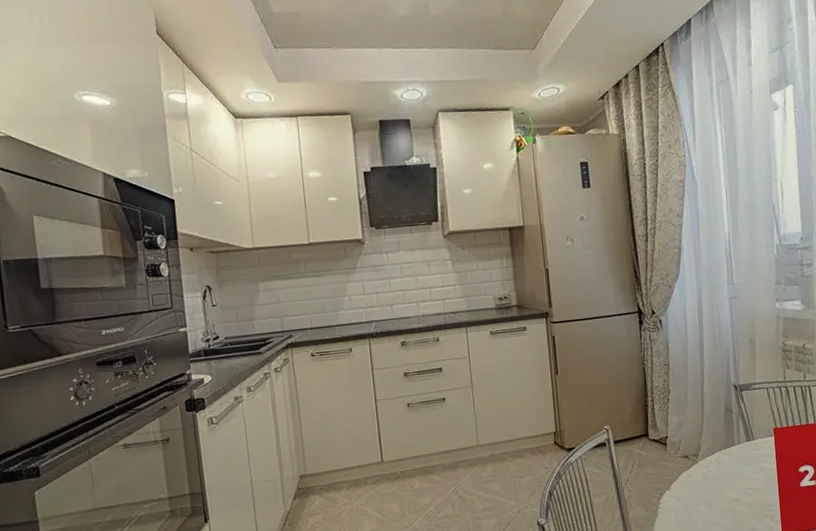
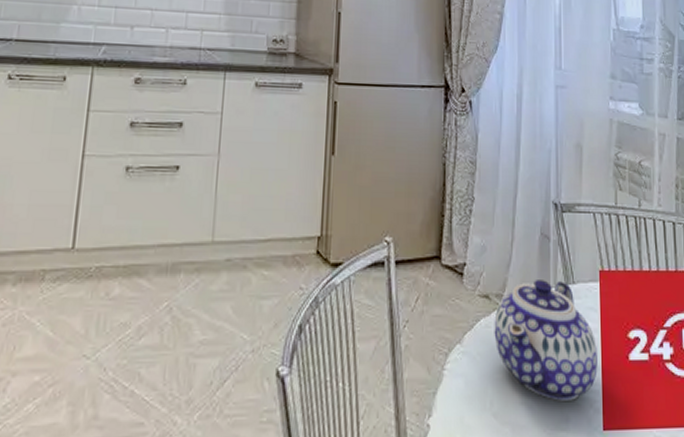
teapot: none [693,439,776,519] -> present [494,280,598,401]

